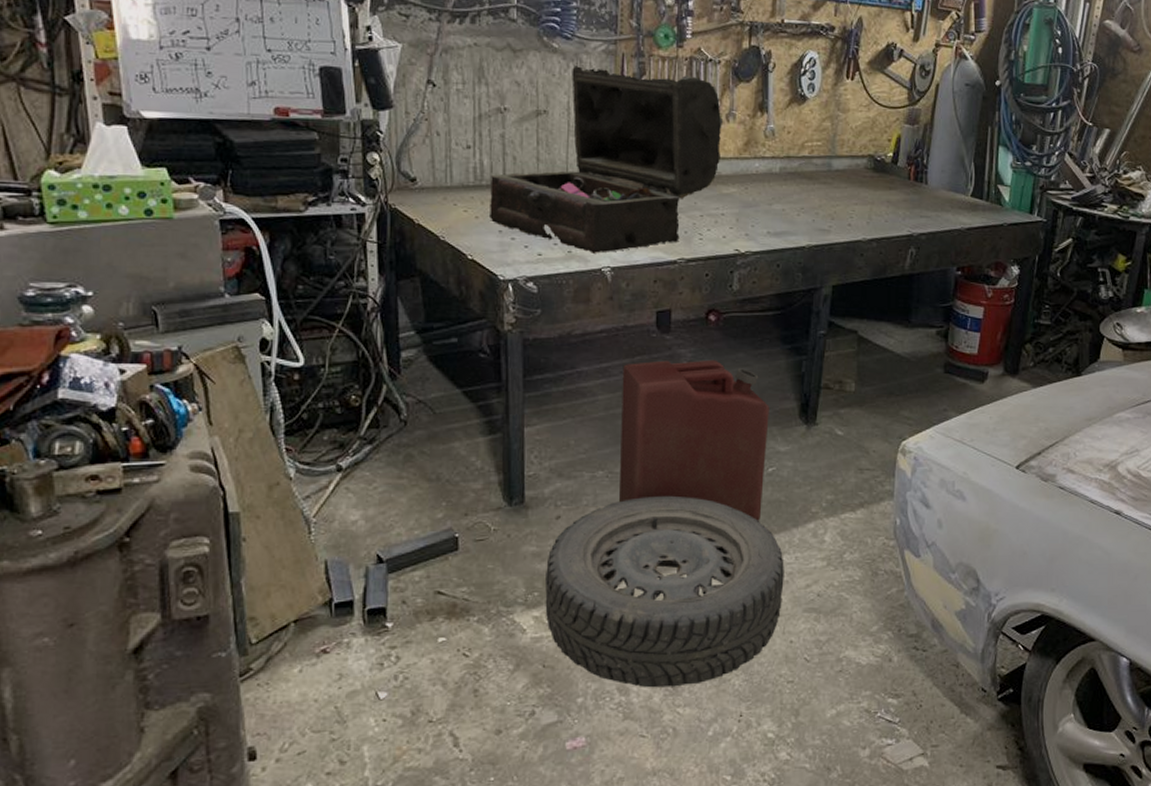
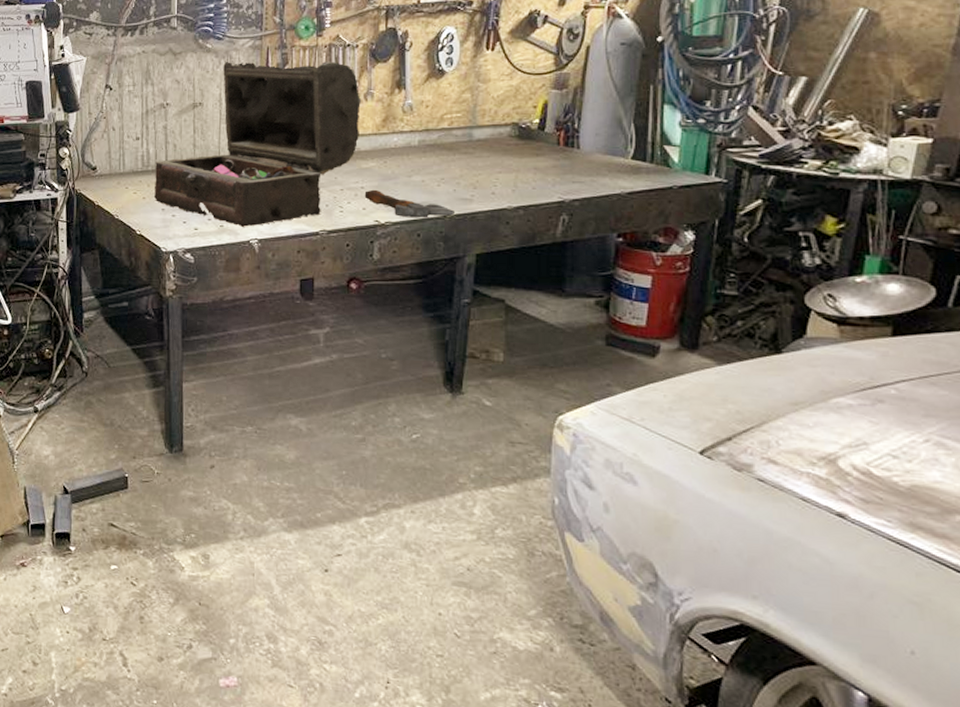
car tire: present [545,495,784,688] -> none [201,453,431,643]
jerry can: present [619,359,769,521] -> none [267,325,412,487]
hatchet: none [724,216,813,248] -> present [364,189,454,218]

